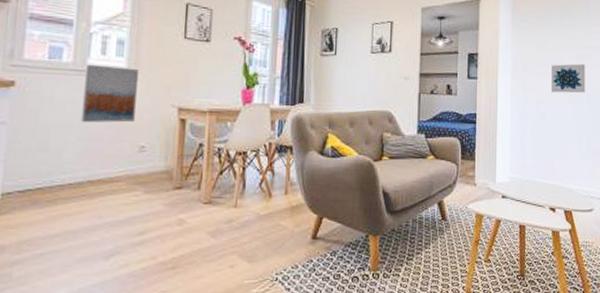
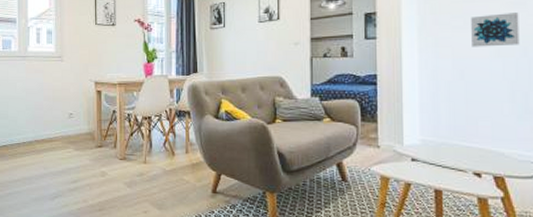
wall art: present [80,64,138,123] -> none [27,51,64,97]

